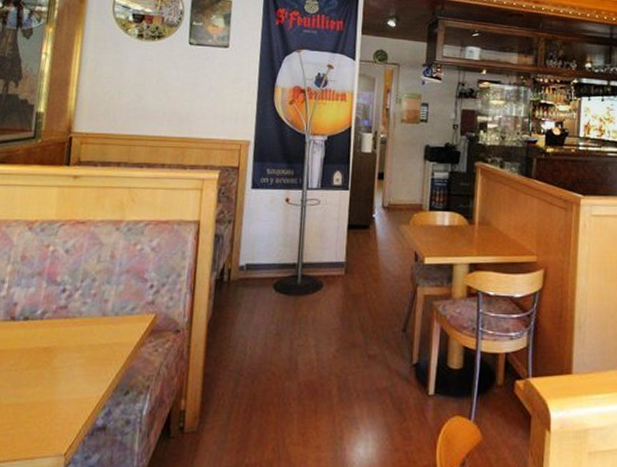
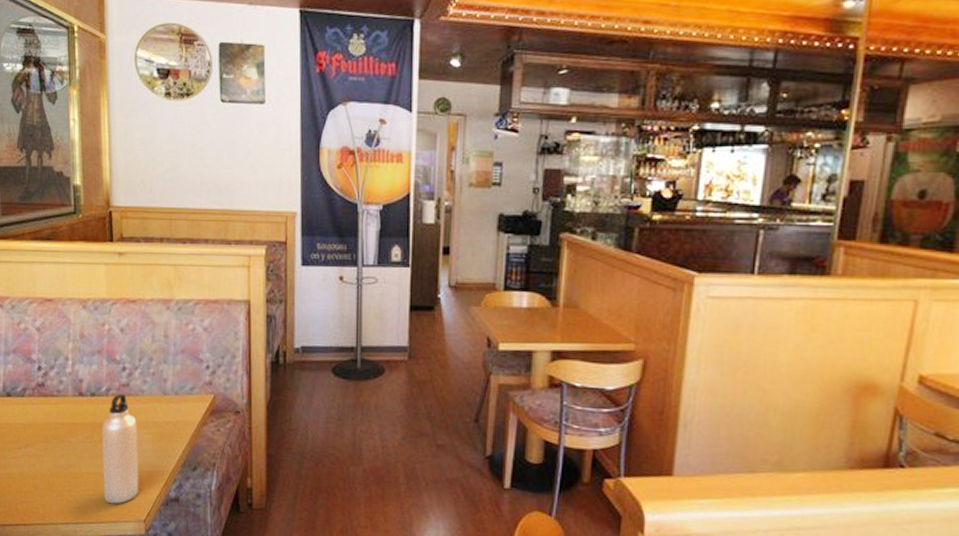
water bottle: none [22,317,71,438] -> present [102,394,139,504]

